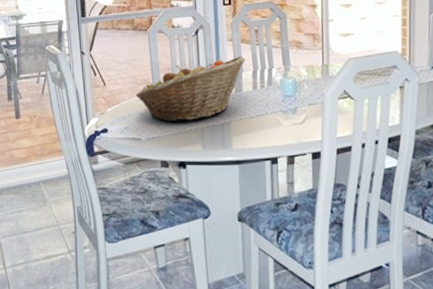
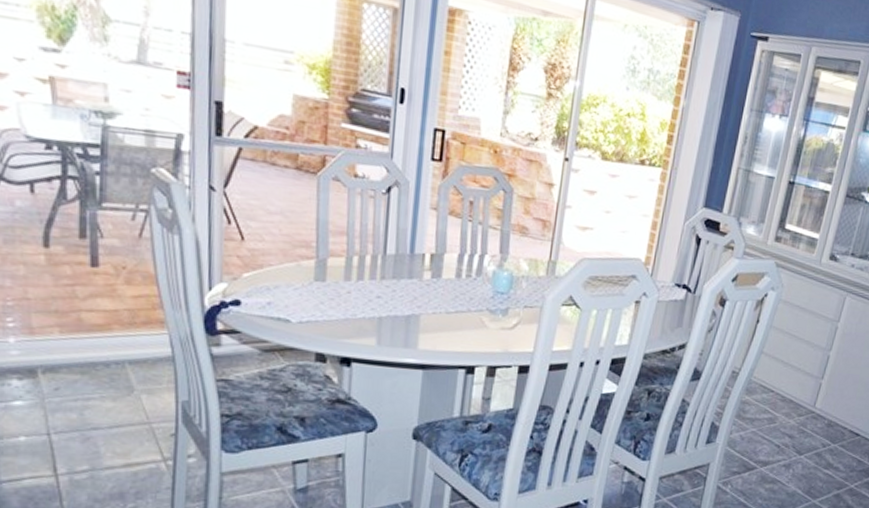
fruit basket: present [135,56,246,121] -> none [288,230,452,306]

